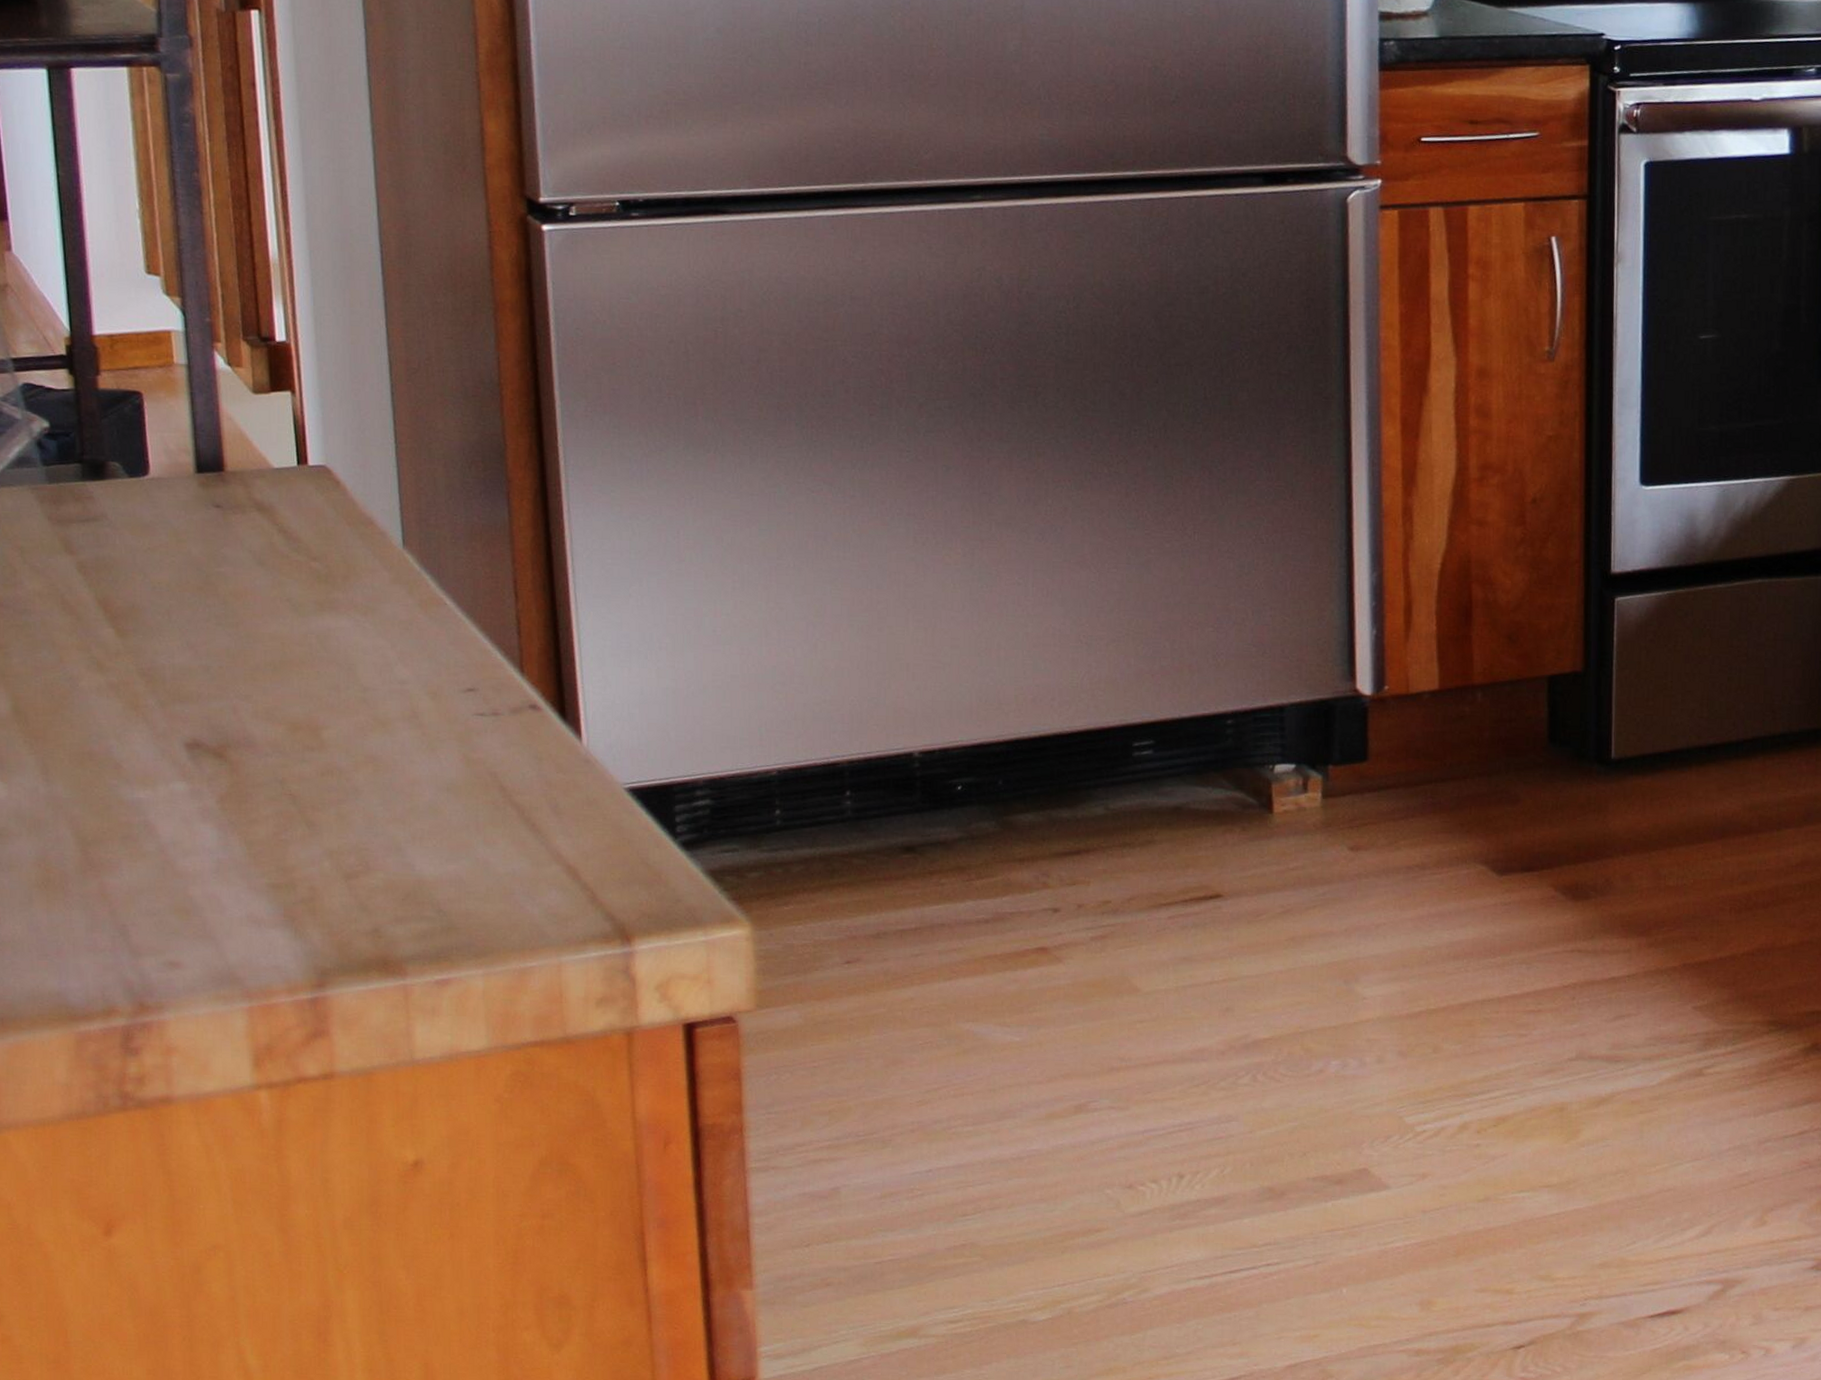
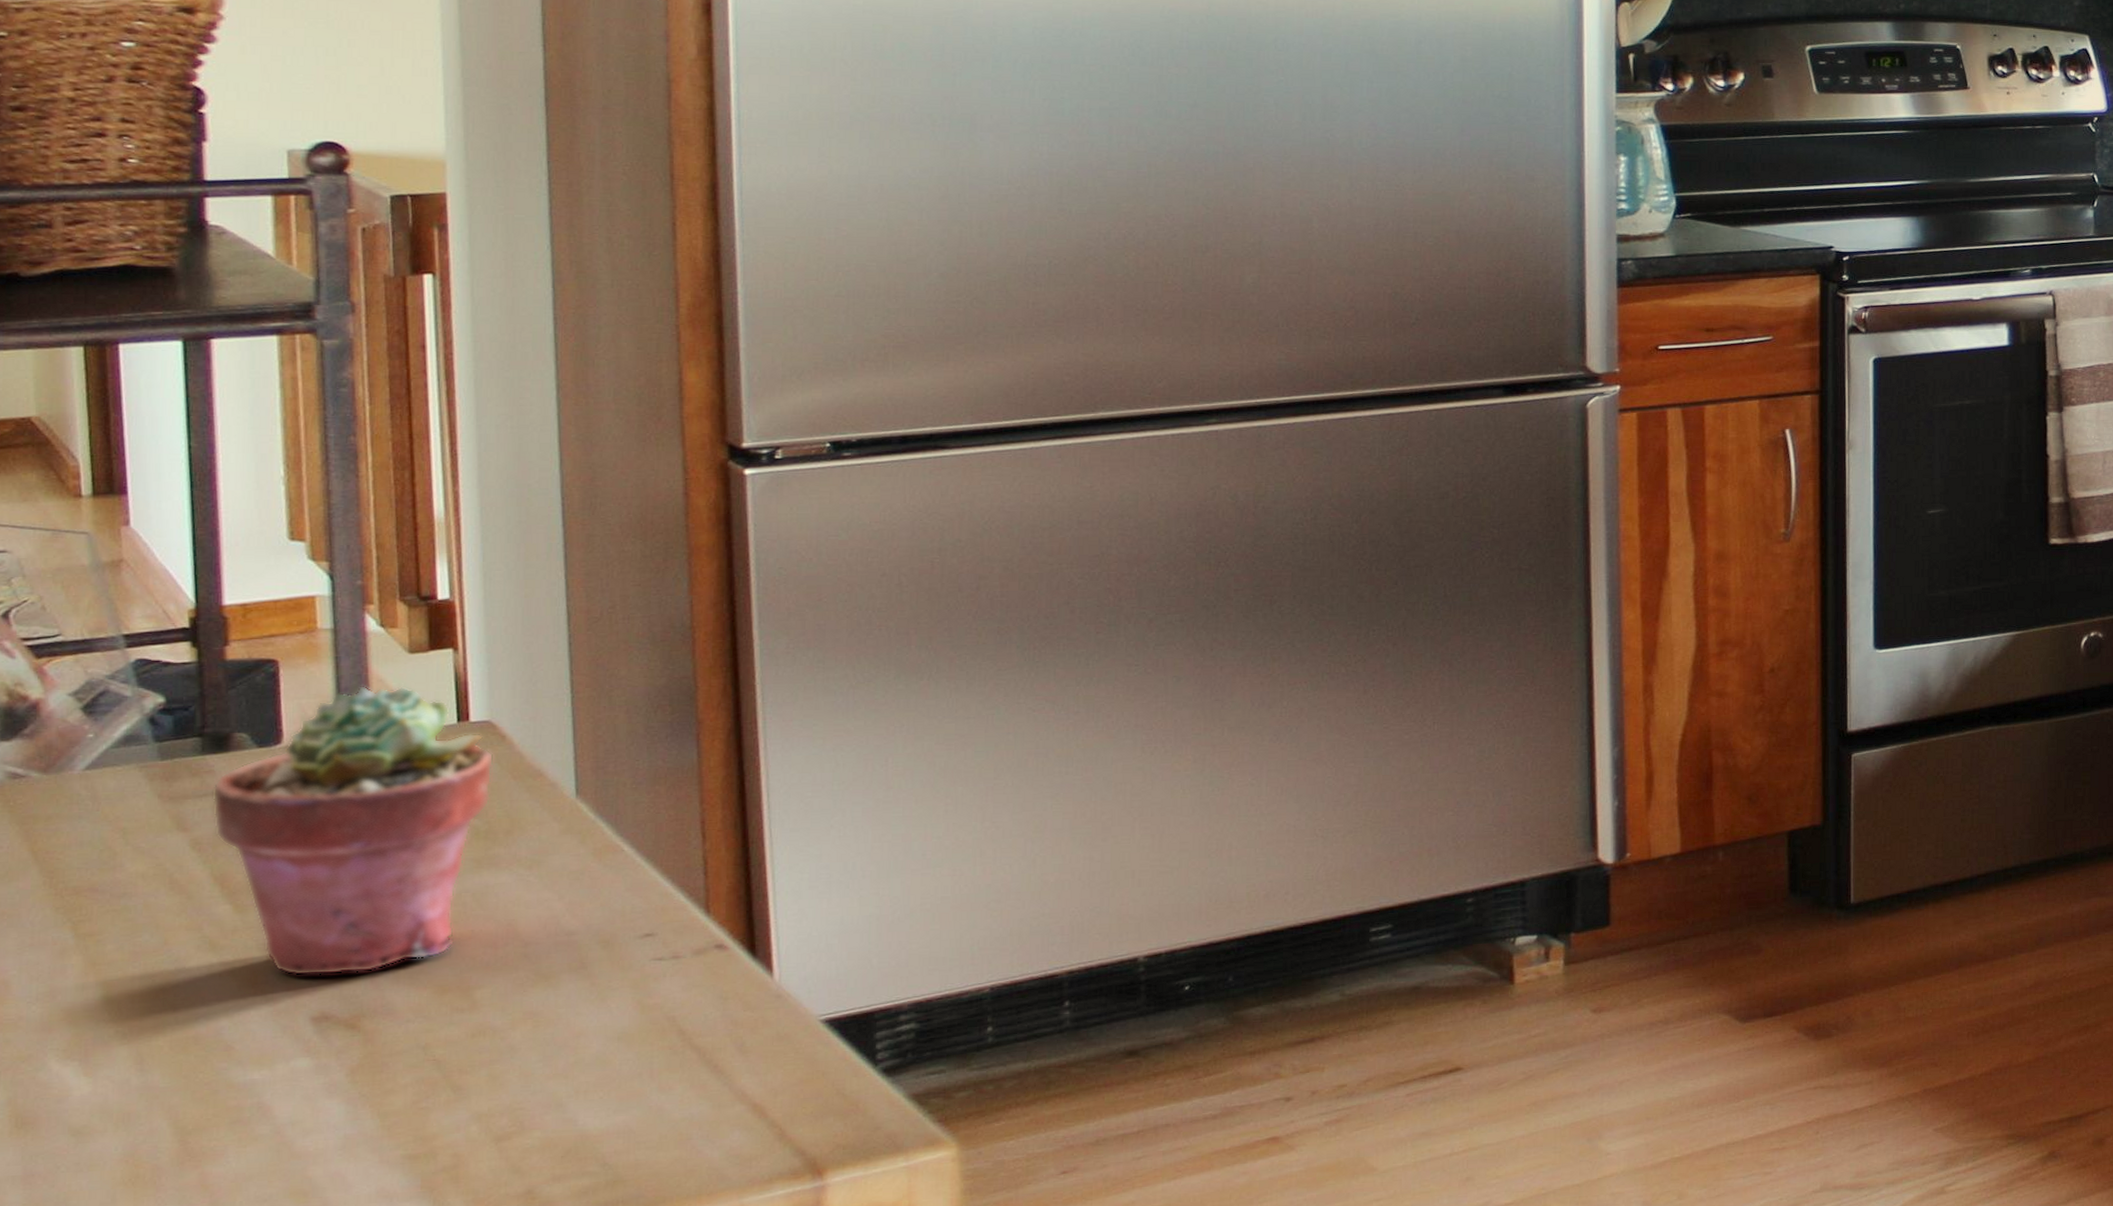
potted succulent: none [93,423,331,704] -> present [212,686,494,976]

